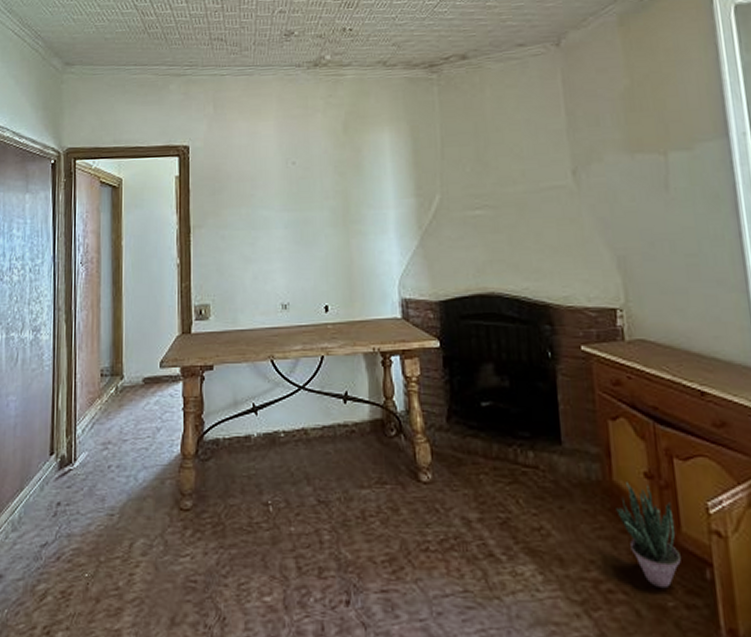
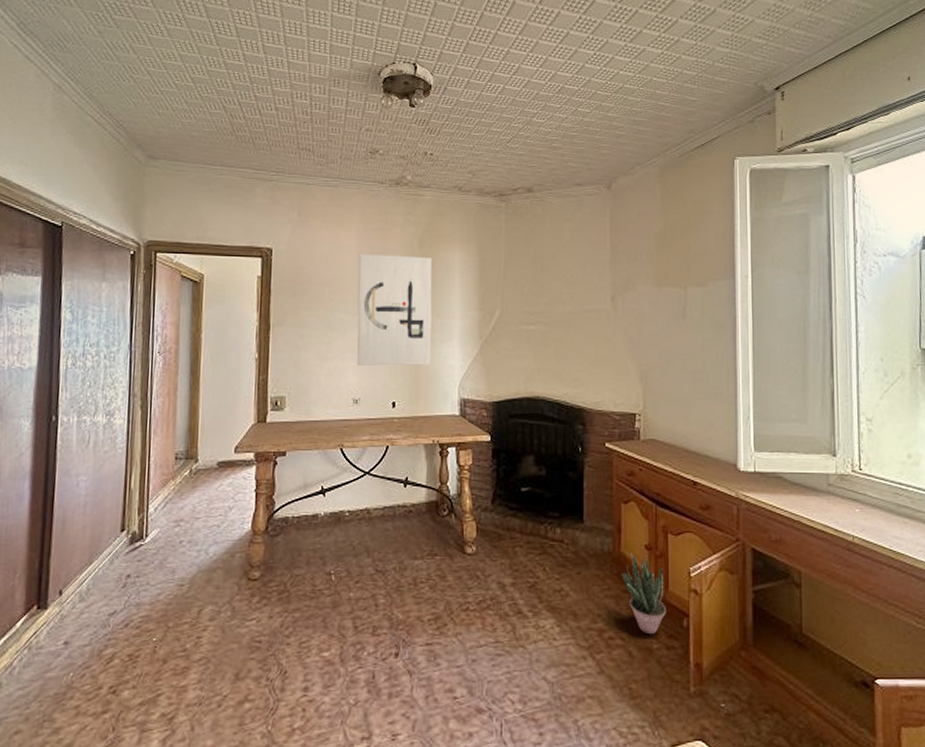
wall art: none [280,142,365,266] -> present [357,253,432,366]

